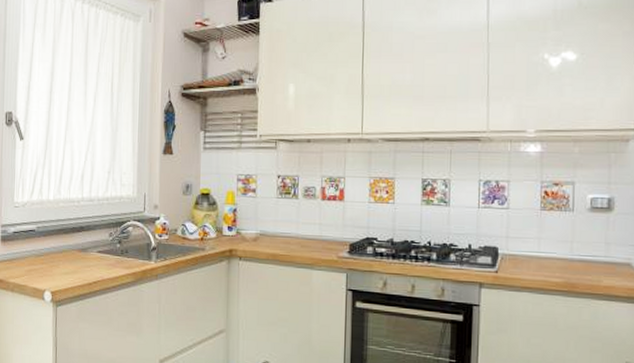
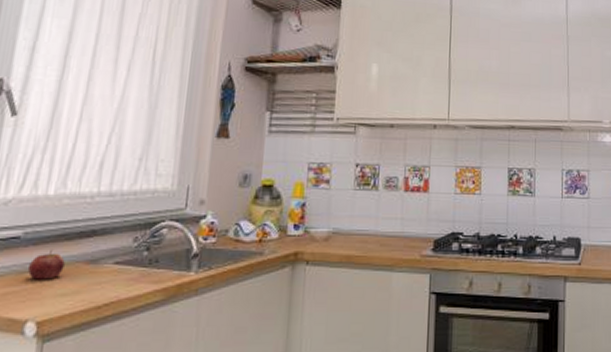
apple: none [42,240,65,262] -> present [28,249,65,280]

